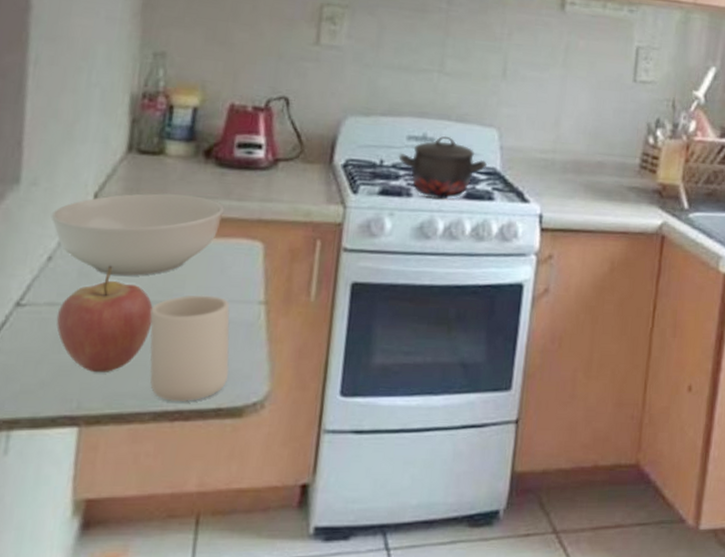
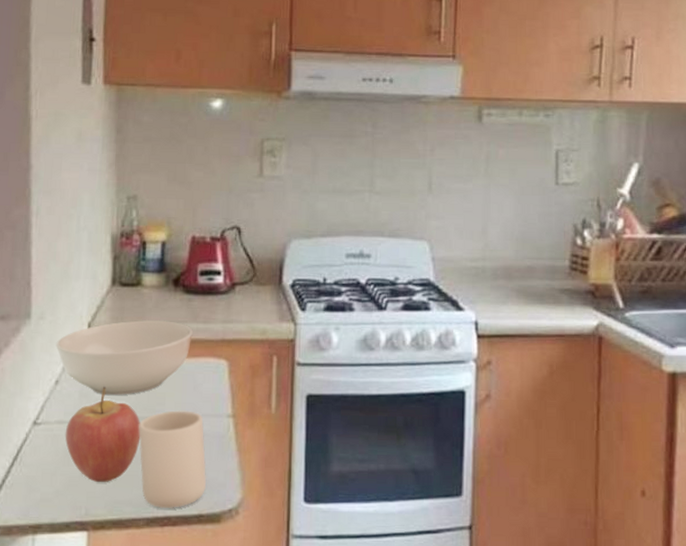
cooking pot: present [398,136,488,198] -> none [339,252,422,311]

